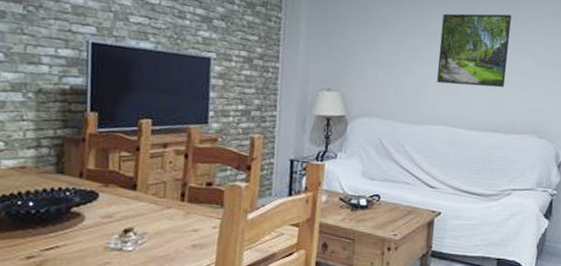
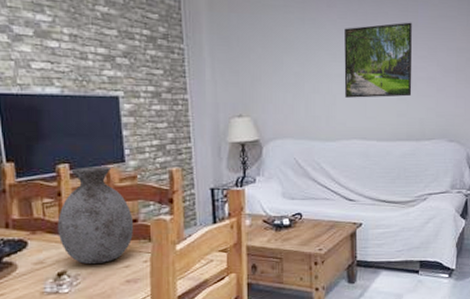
vase: none [130,124,209,224] -> present [57,167,134,264]

